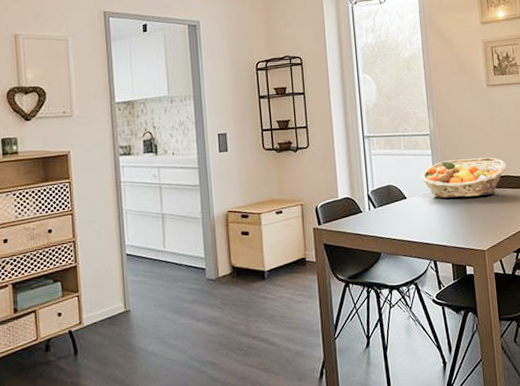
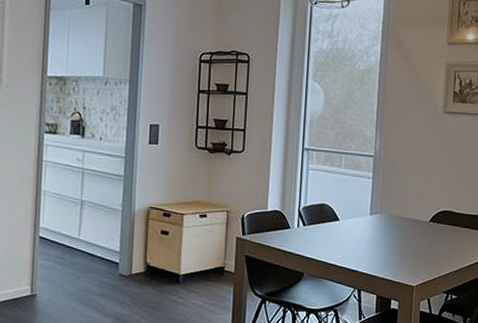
fruit basket: present [420,157,507,199] -> none [357,186,451,229]

